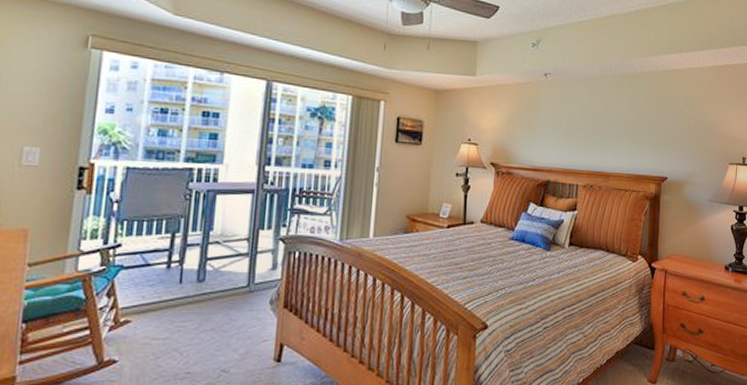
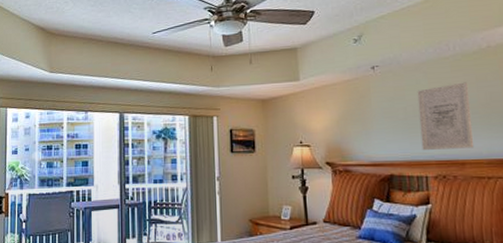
wall art: none [577,101,622,163] -> present [417,82,475,150]

